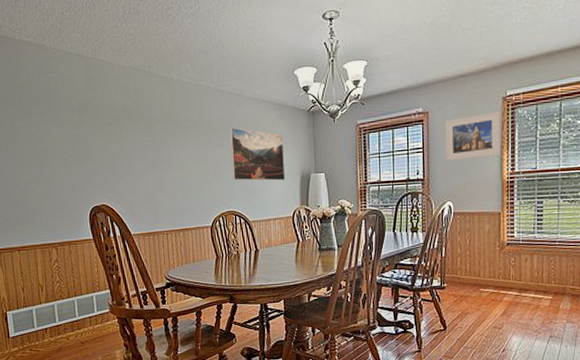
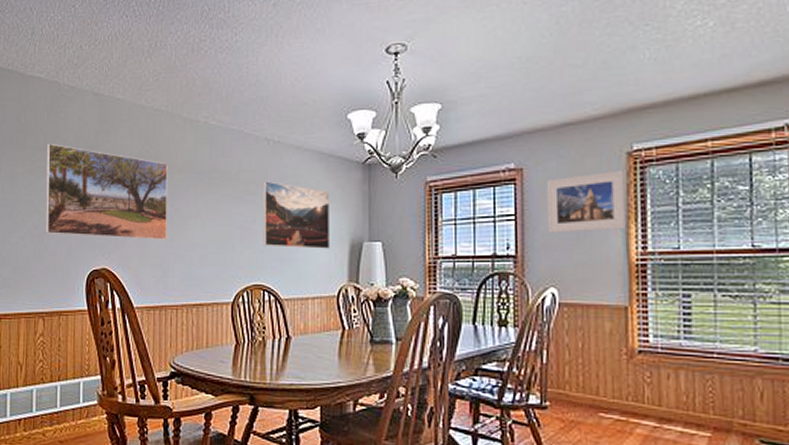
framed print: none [42,100,154,180] -> present [45,143,168,240]

